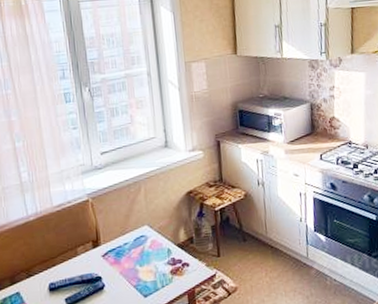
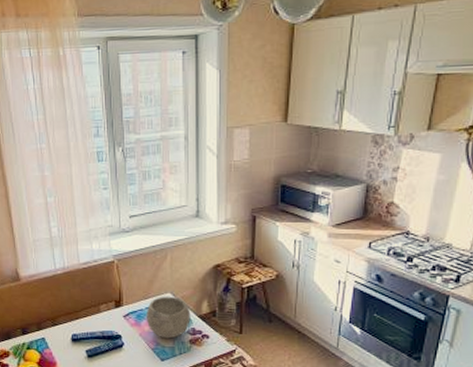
bowl: none [124,228,170,273] -> present [146,296,191,339]

